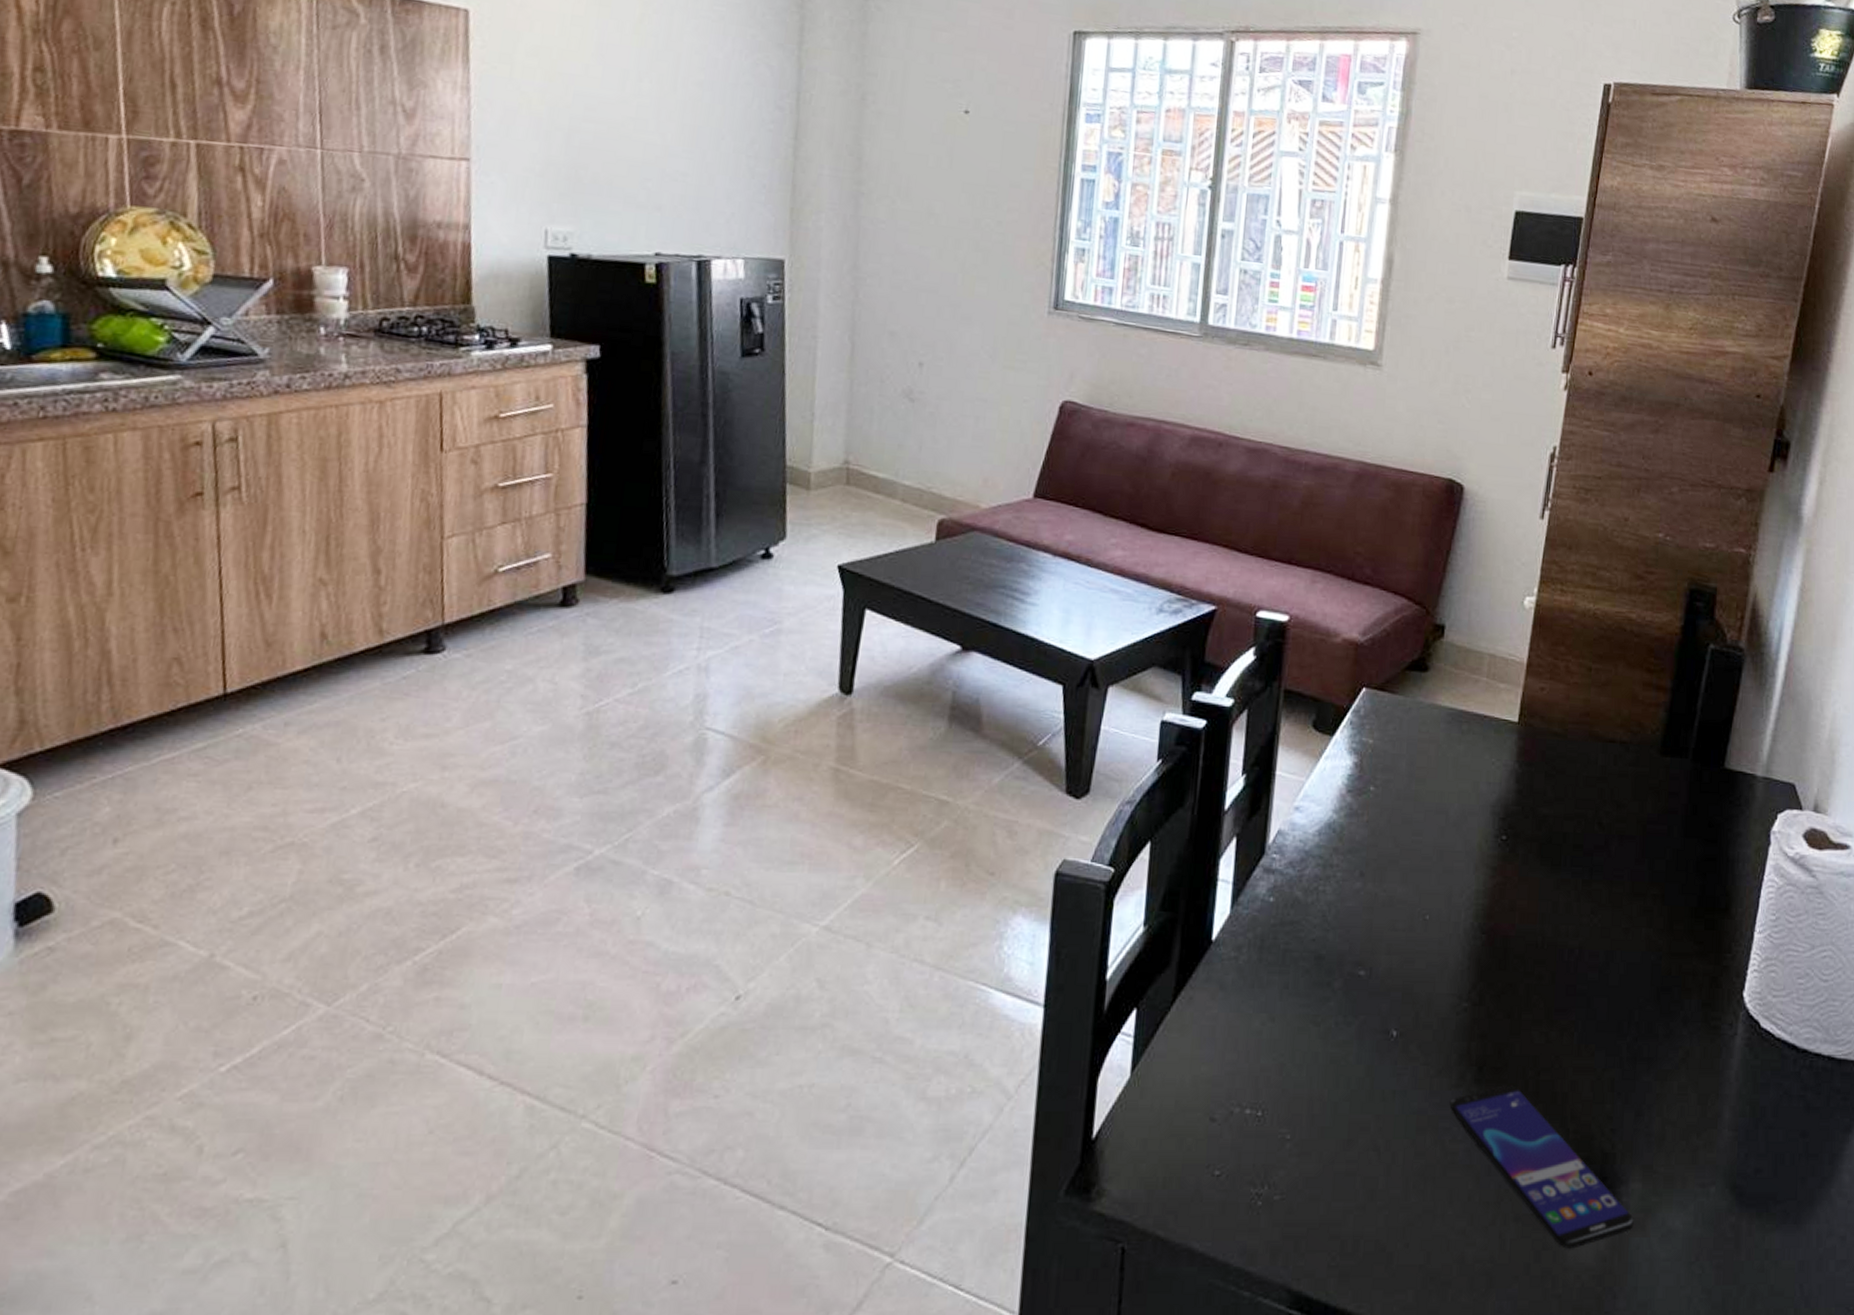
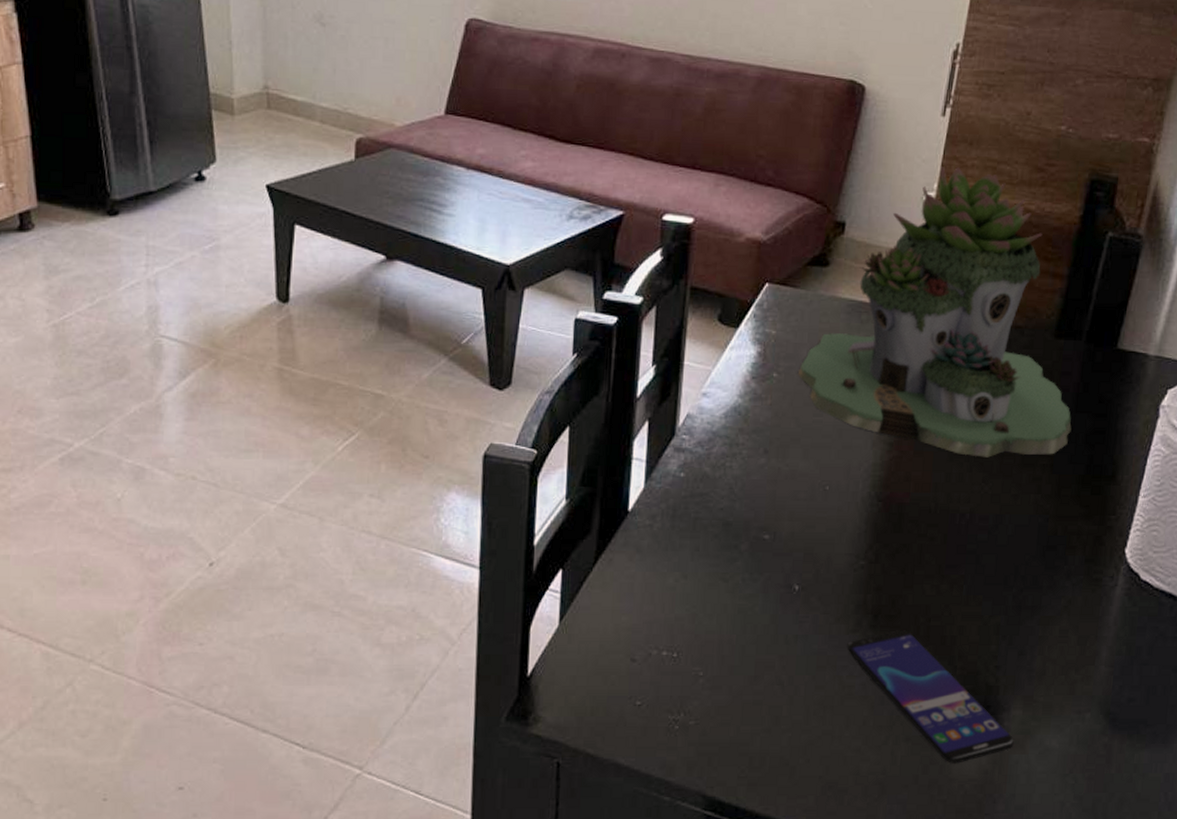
succulent planter: none [1397,571,1682,886] -> present [798,167,1072,458]

